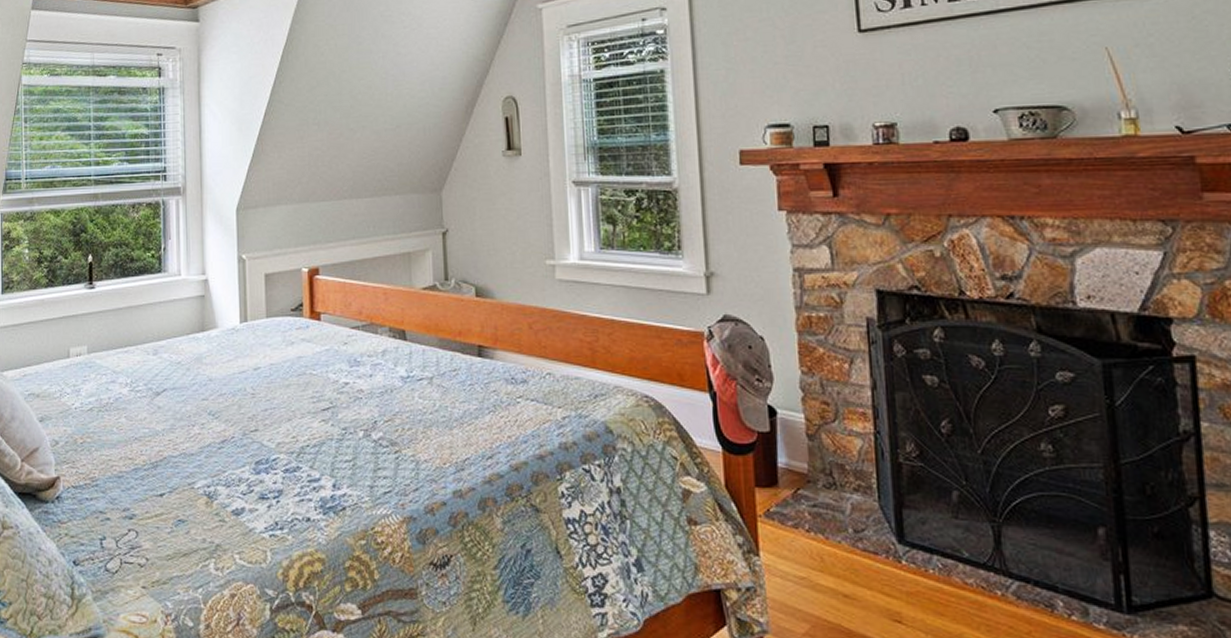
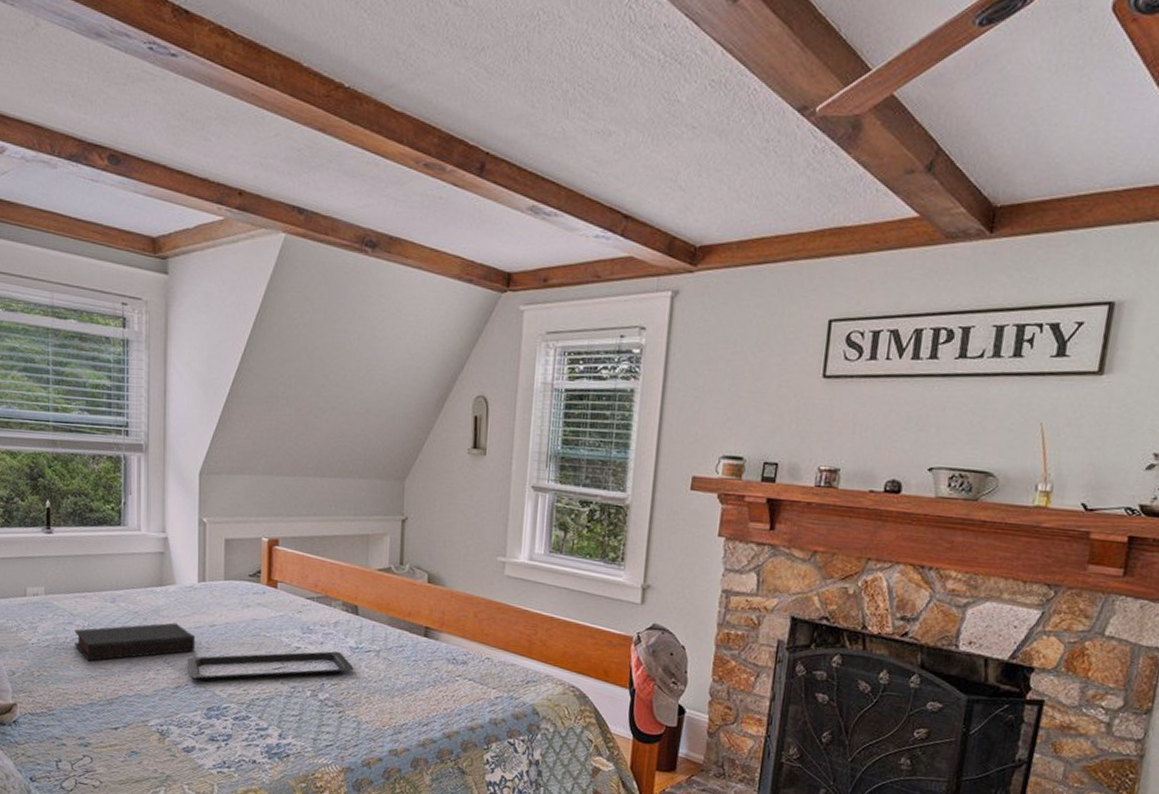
book: none [117,370,240,422] -> present [74,622,196,662]
serving tray: none [231,384,407,432] -> present [186,651,354,682]

